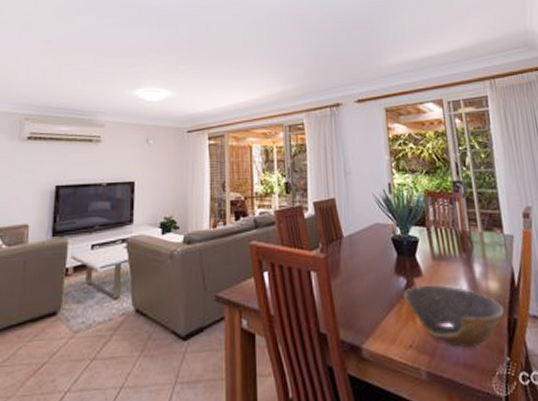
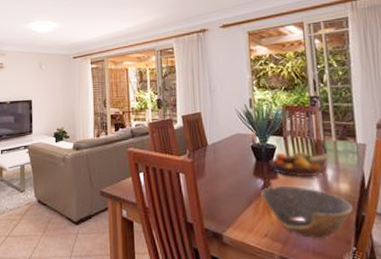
fruit bowl: none [412,244,477,275] -> present [270,152,330,178]

